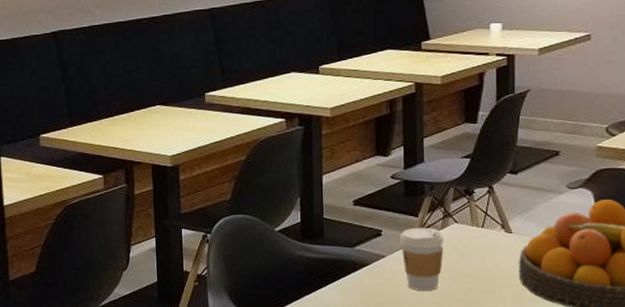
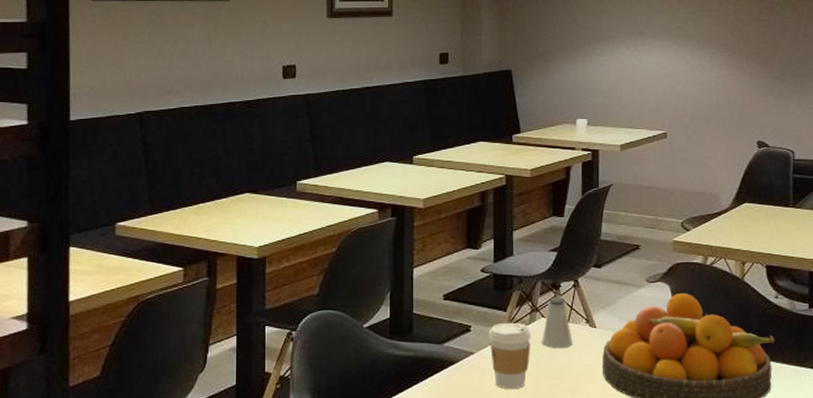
saltshaker: none [455,203,487,252] -> present [542,297,573,348]

